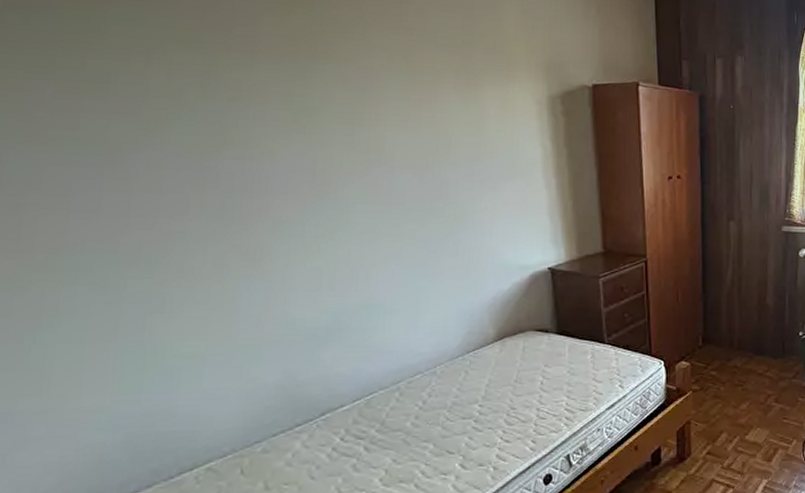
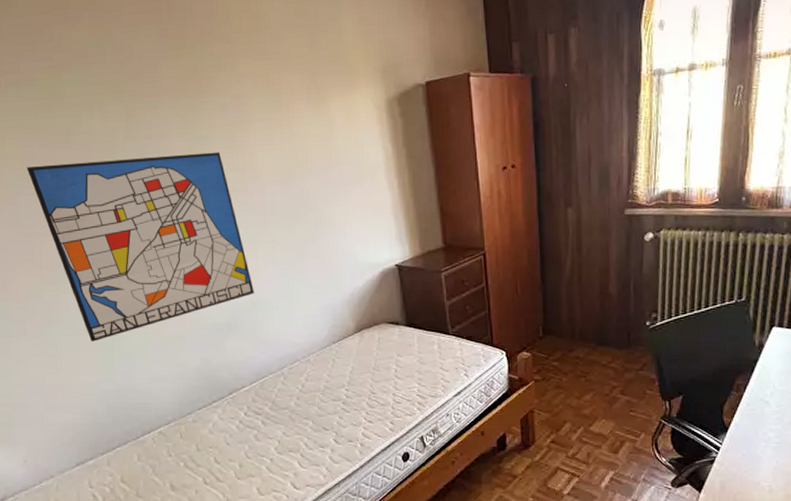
wall art: none [26,116,368,351] -> present [27,152,254,342]

